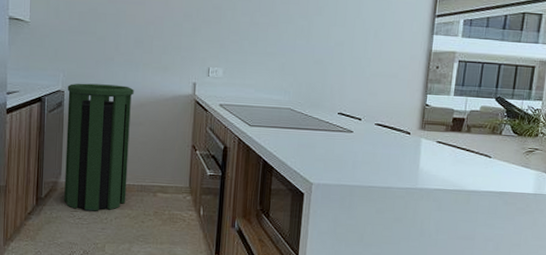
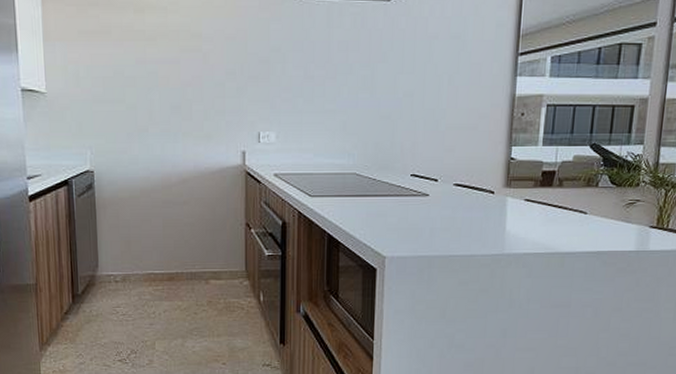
trash can: present [64,83,134,211] -> none [97,160,175,305]

